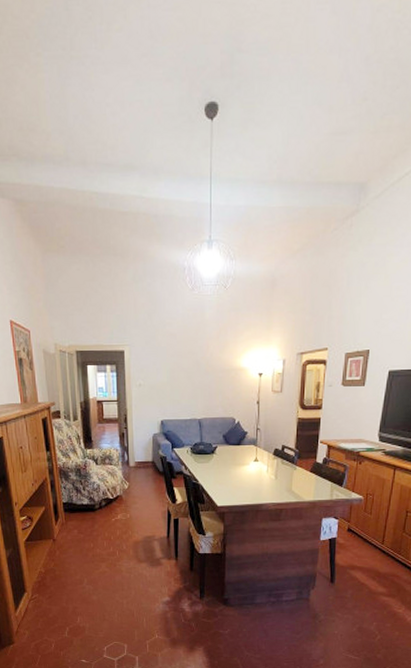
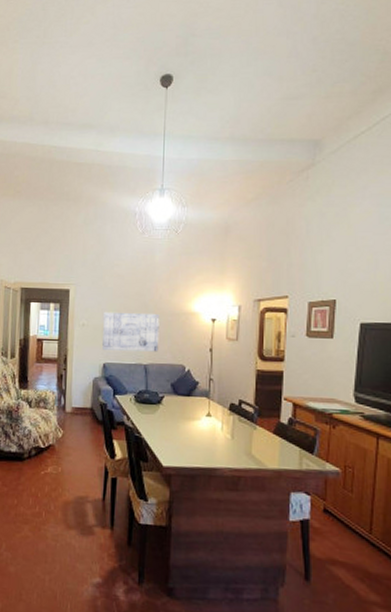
wall art: none [158,371,211,409] -> present [102,313,160,352]

